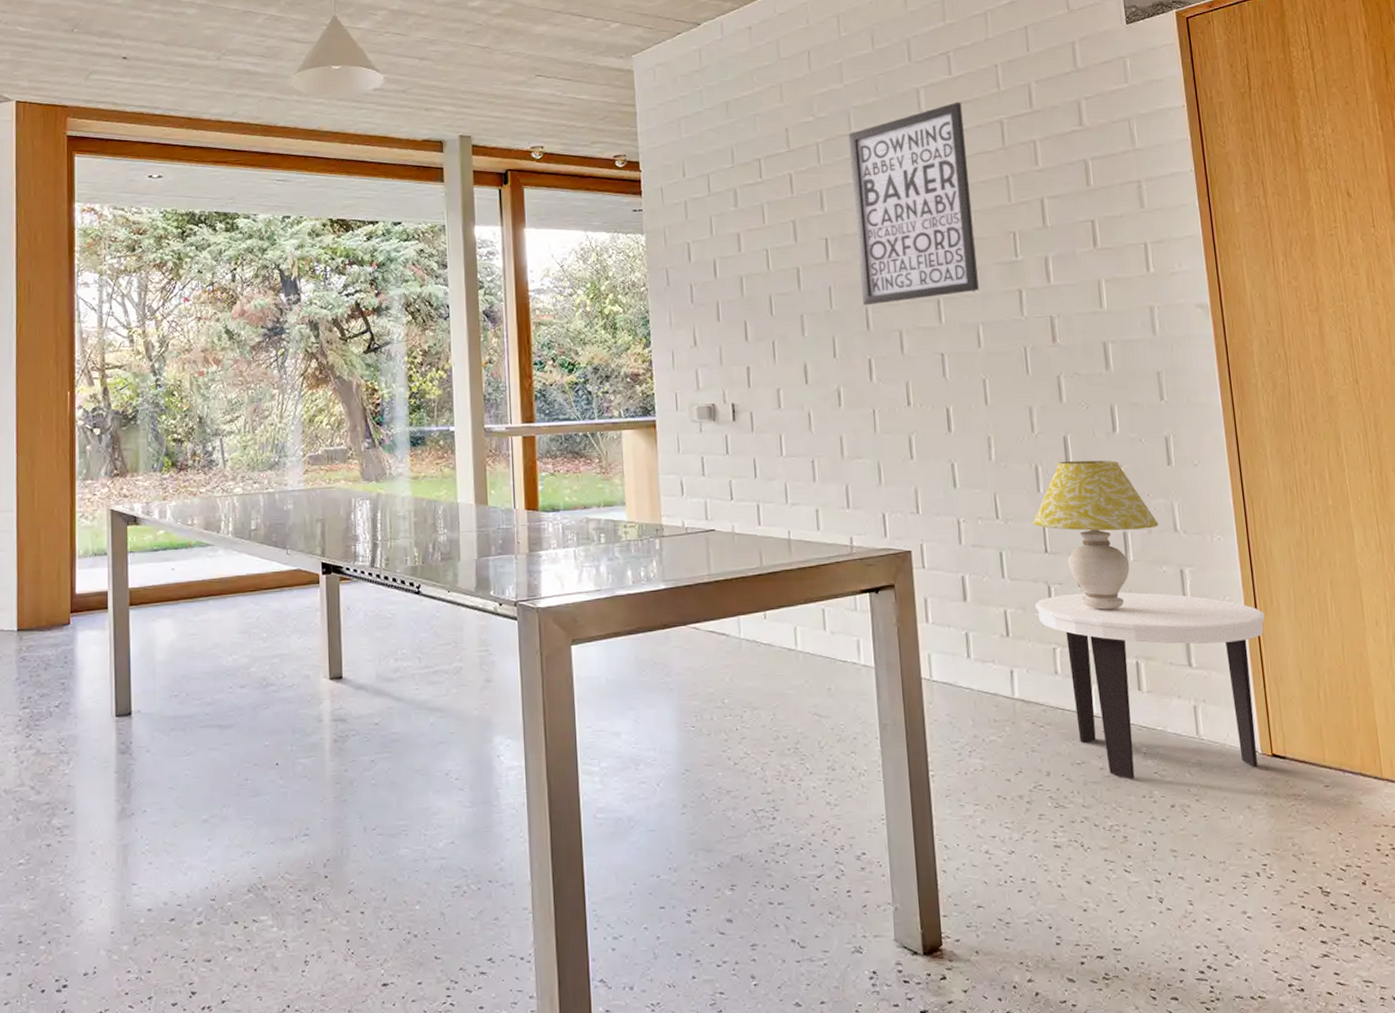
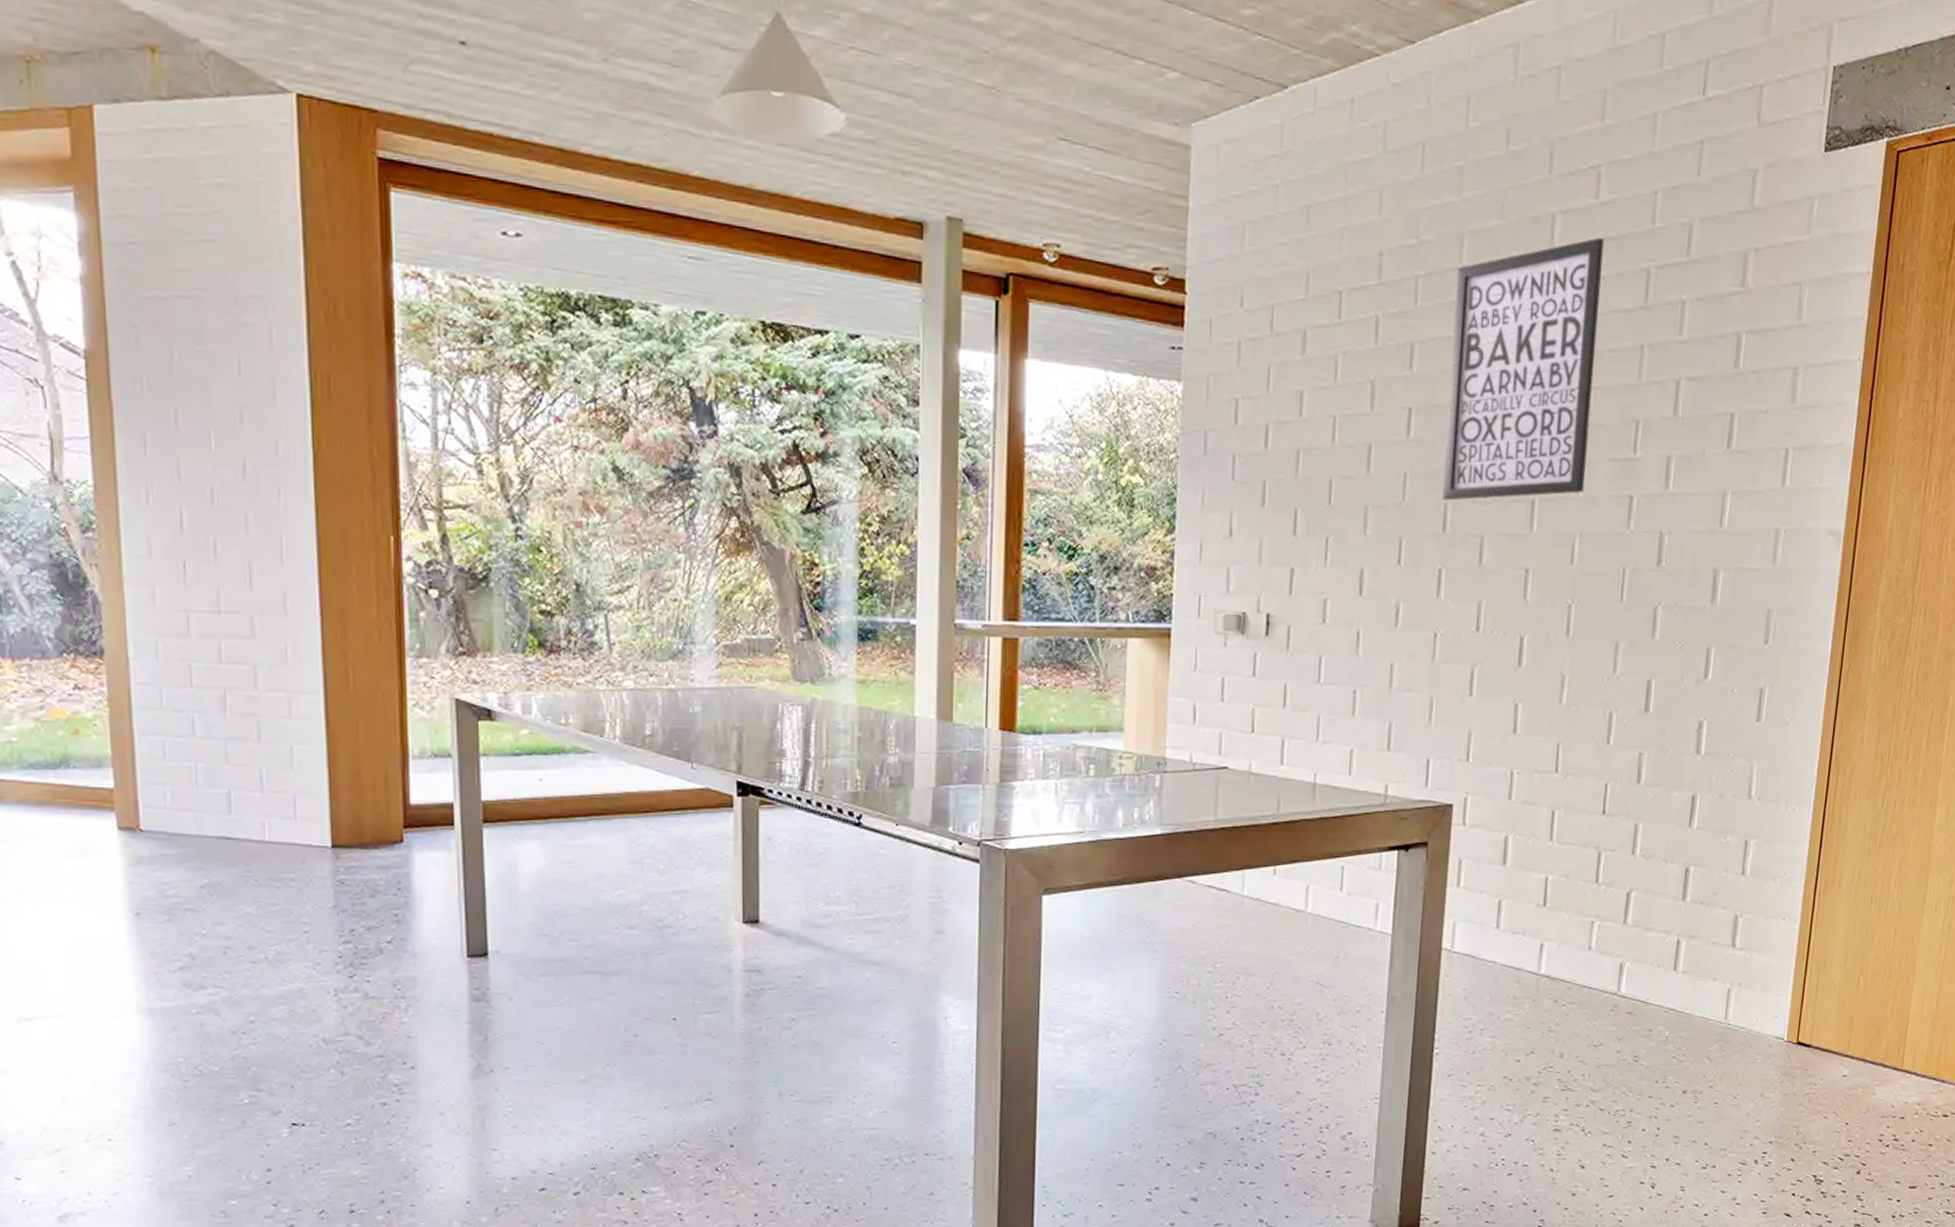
table lamp: present [1032,460,1159,610] -> none [1595,709,1733,882]
side table: present [1035,592,1265,779] -> none [1580,861,1823,1063]

